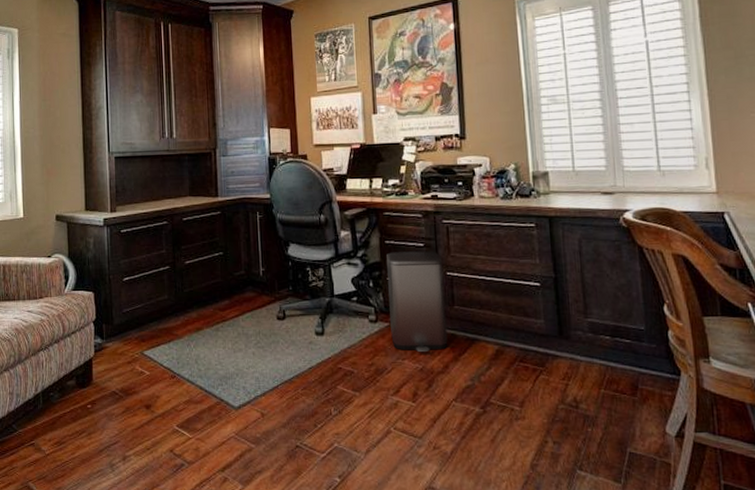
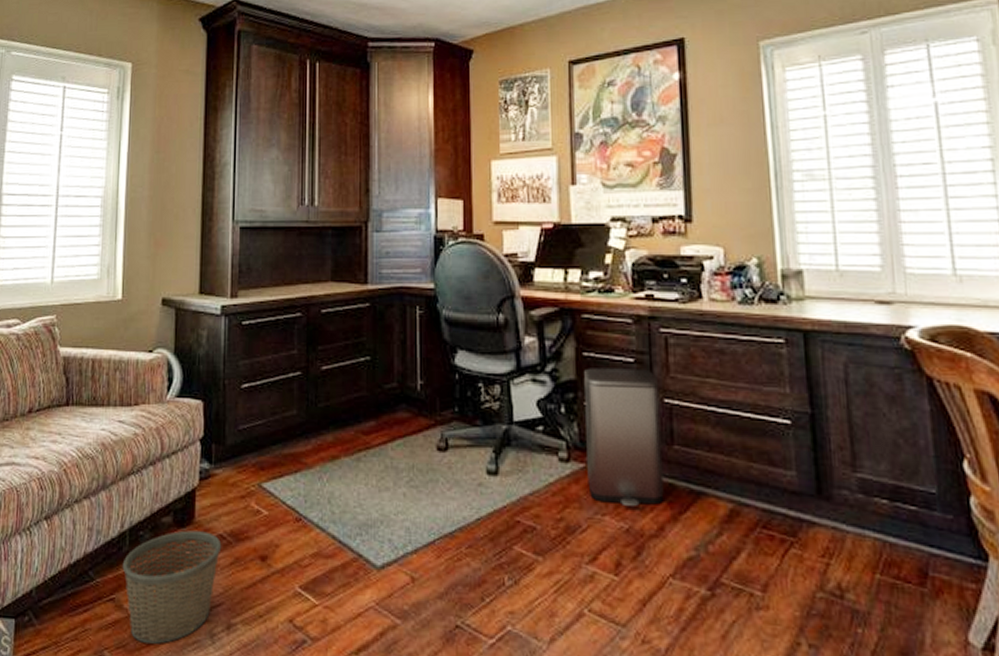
basket: none [38,390,115,474] -> present [122,530,222,644]

